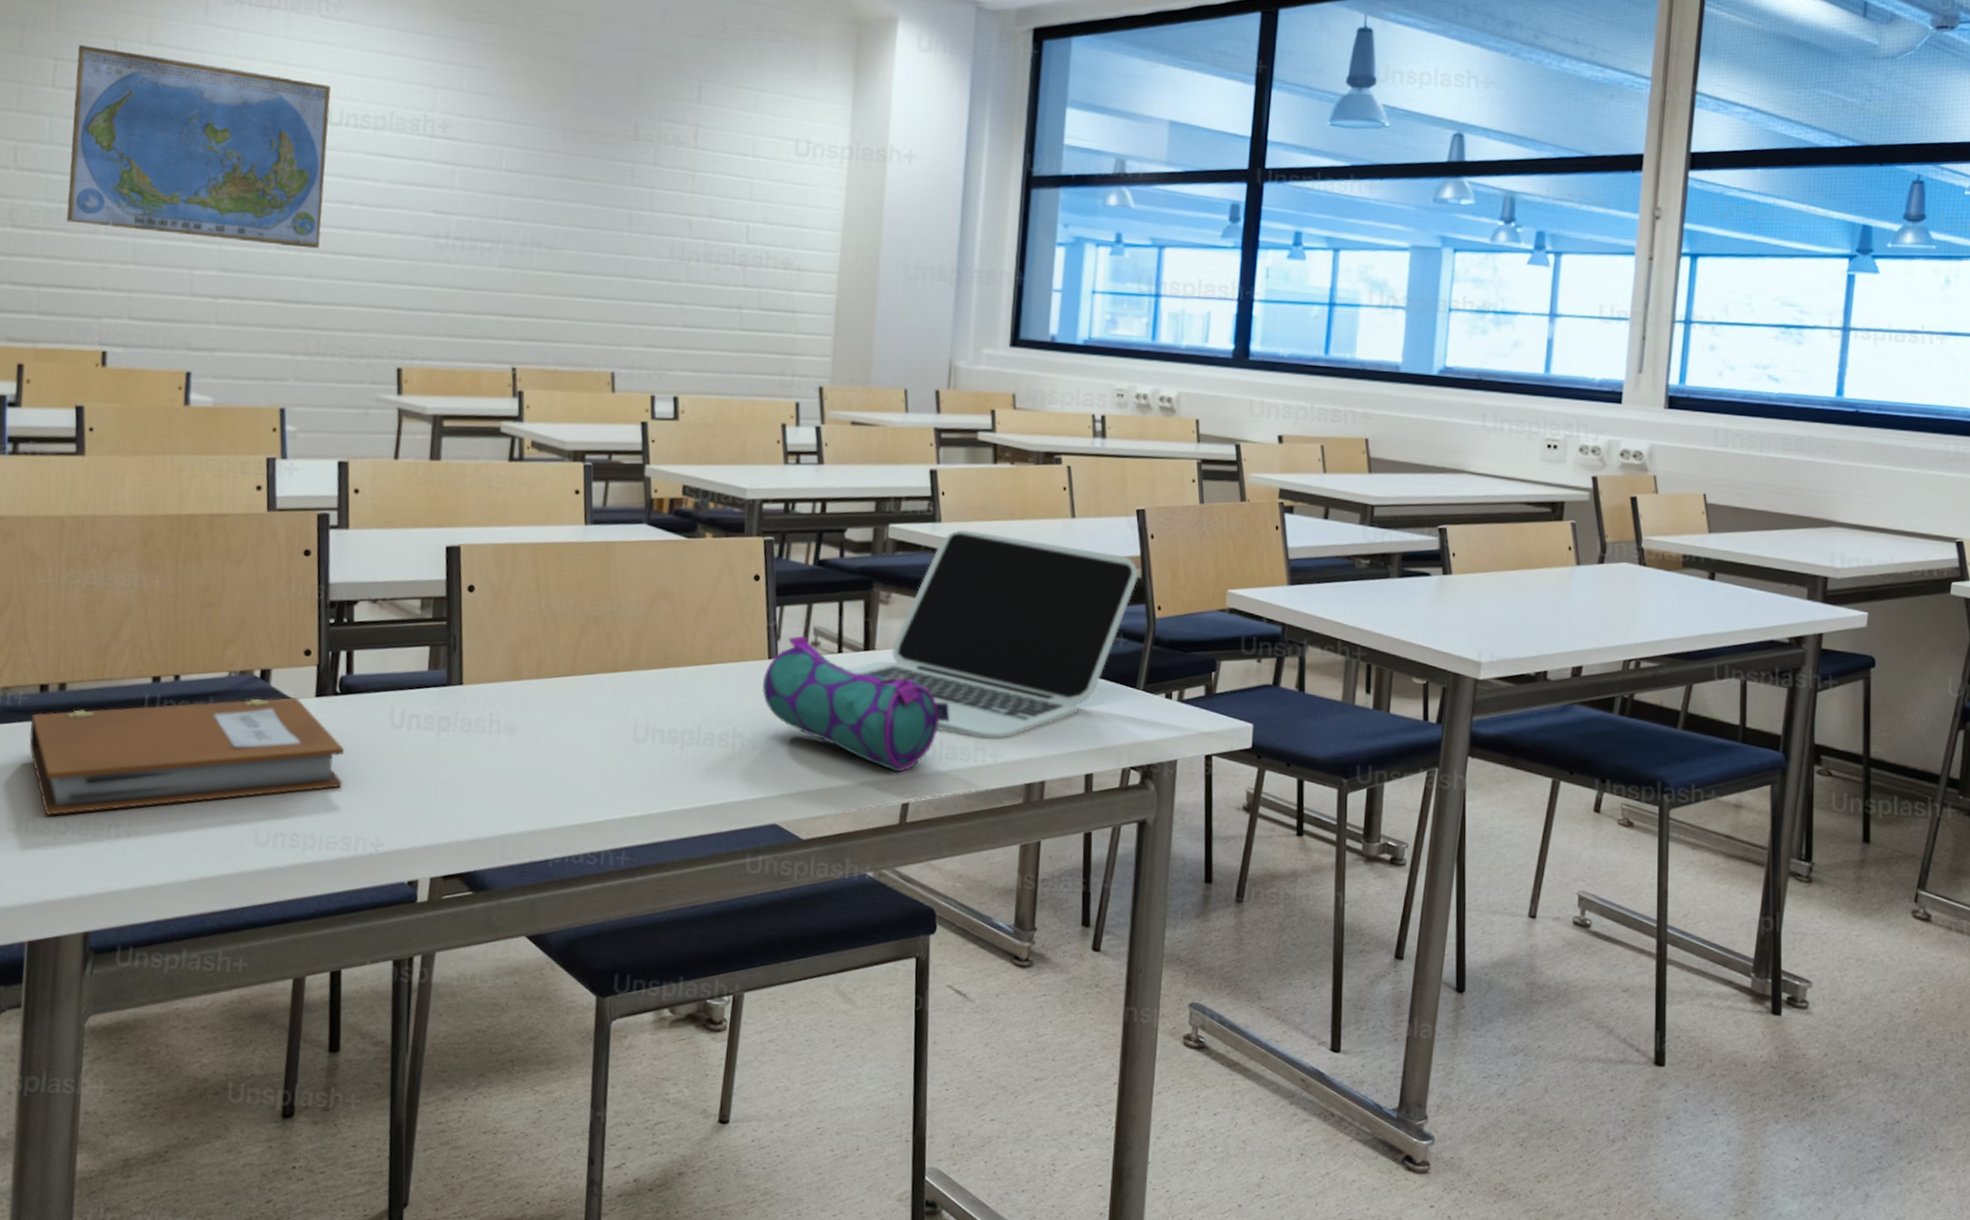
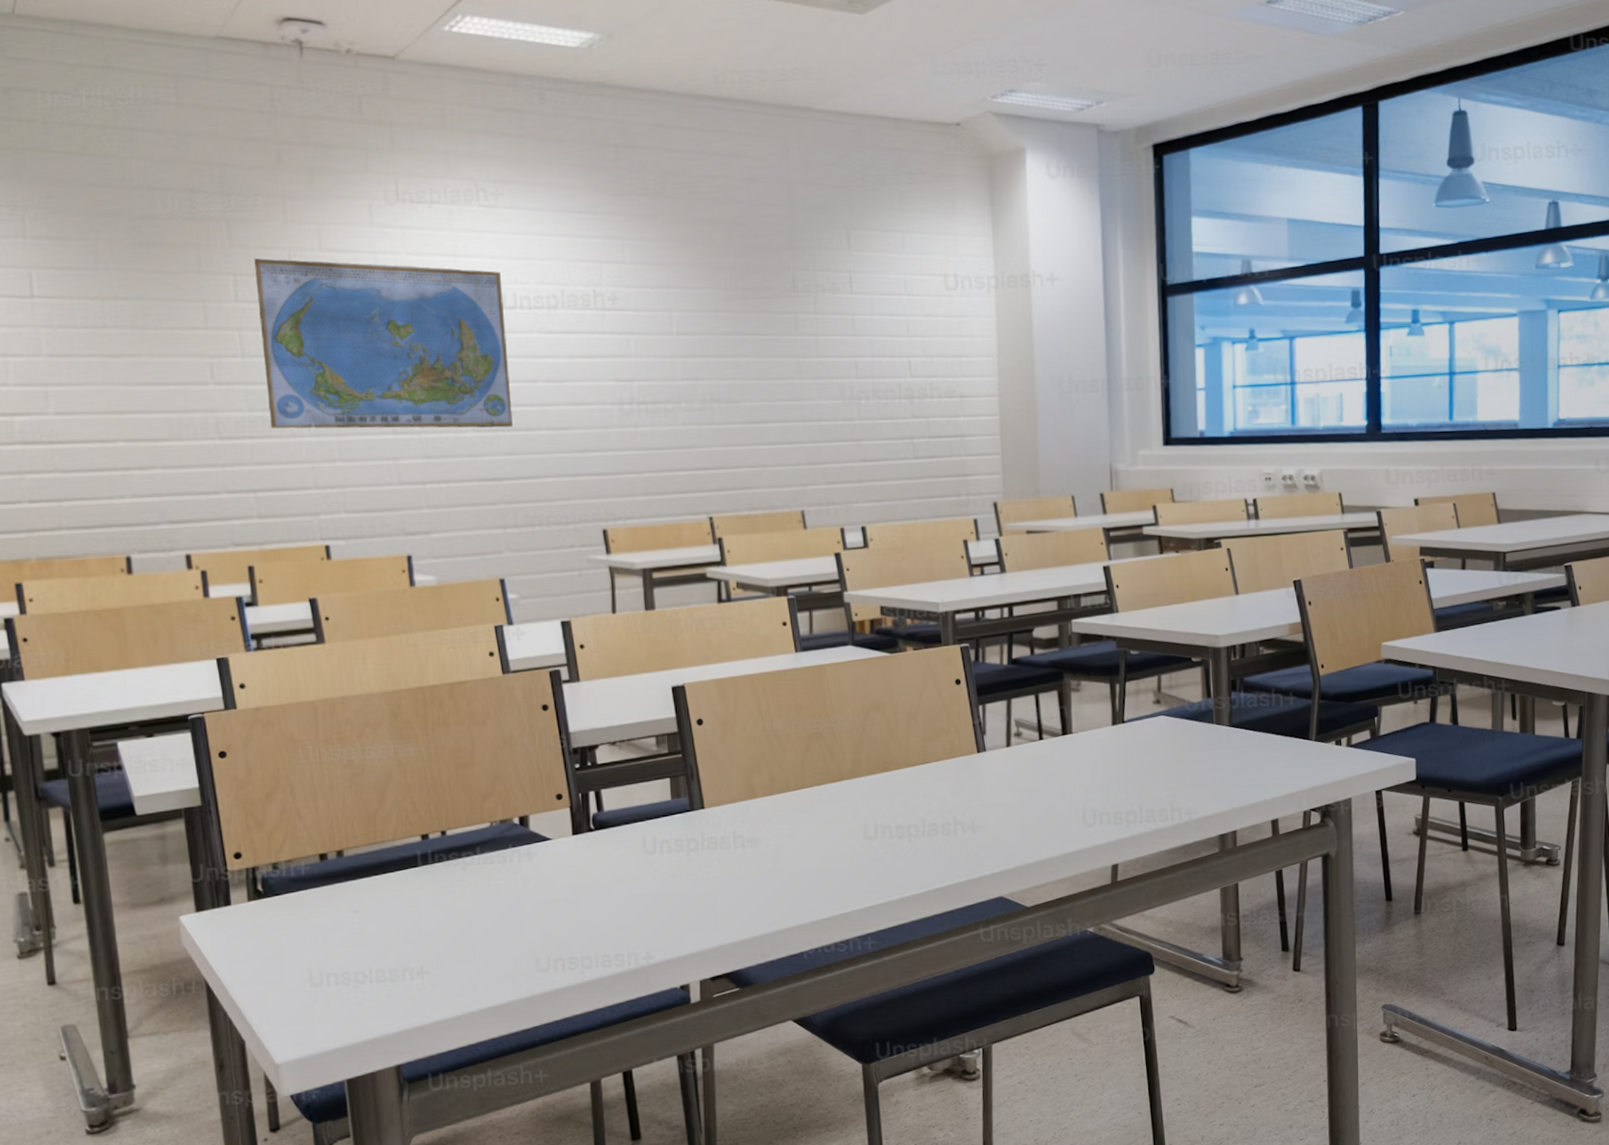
notebook: present [29,697,345,815] -> none [316,838,608,968]
pencil case: present [762,635,950,773] -> none [975,728,1146,839]
laptop: present [846,529,1139,739] -> none [1048,617,1301,800]

